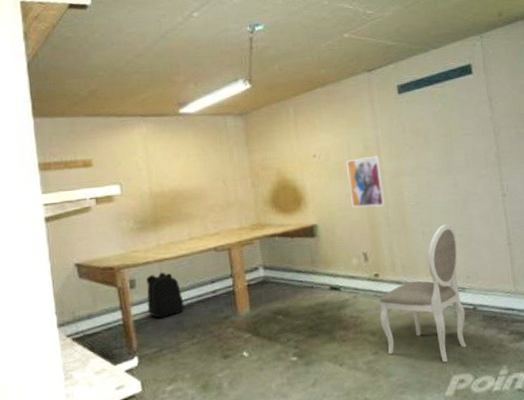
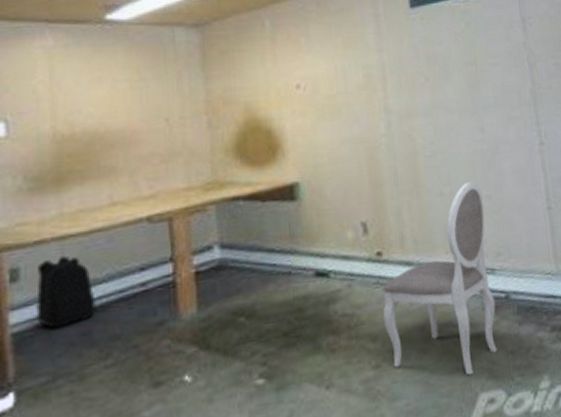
wall art: present [346,155,386,209] -> none [341,88,393,160]

